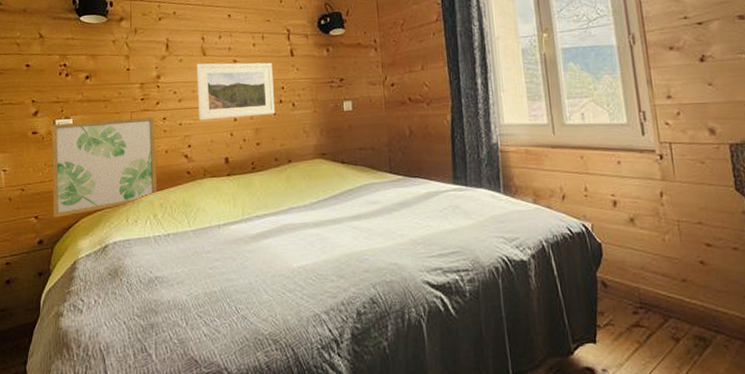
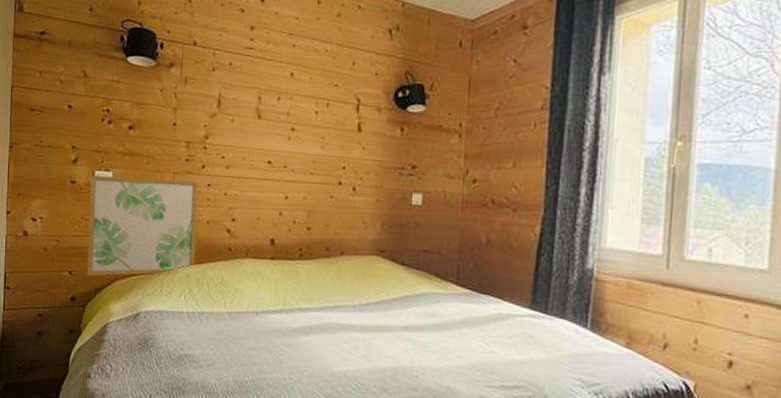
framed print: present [196,62,276,121] -> none [245,126,335,197]

